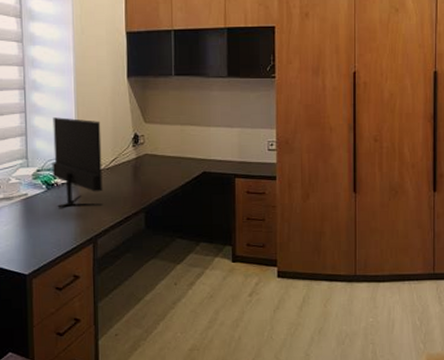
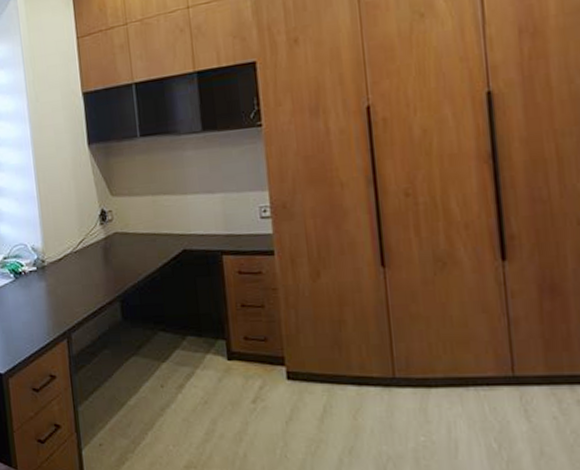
monitor: present [52,117,103,208] -> none [14,197,74,299]

